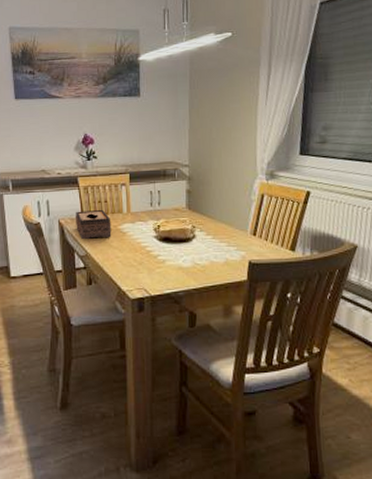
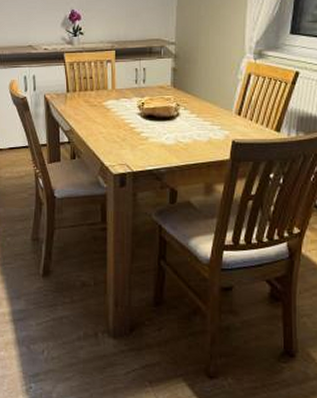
tissue box: present [75,209,112,239] -> none [60,85,96,114]

